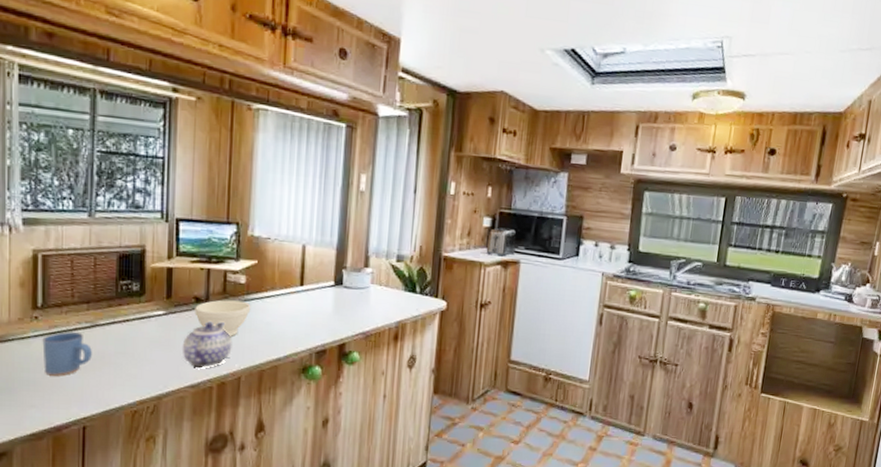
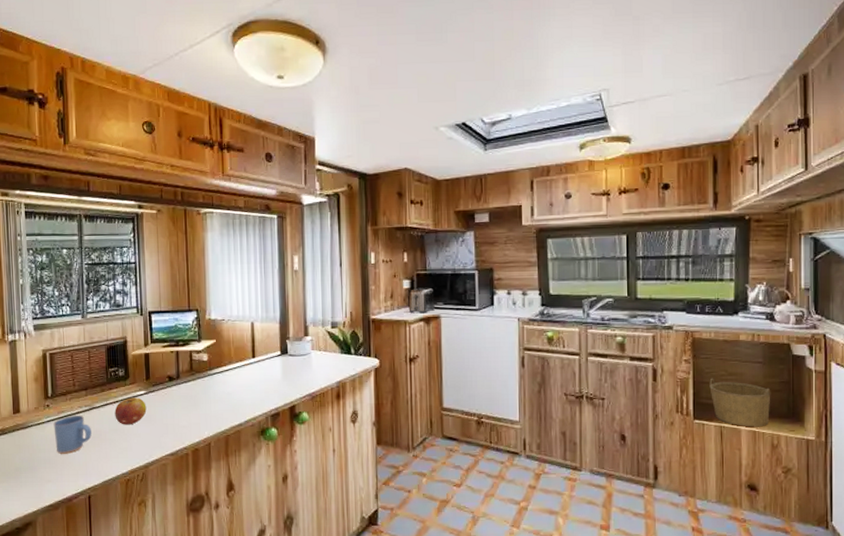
fruit: none [123,317,165,349] -> present [114,397,147,425]
teapot: present [182,321,232,368] -> none [161,396,201,437]
bowl: present [194,300,251,336] -> none [169,376,214,408]
basket: none [780,353,837,406] -> present [709,378,771,427]

